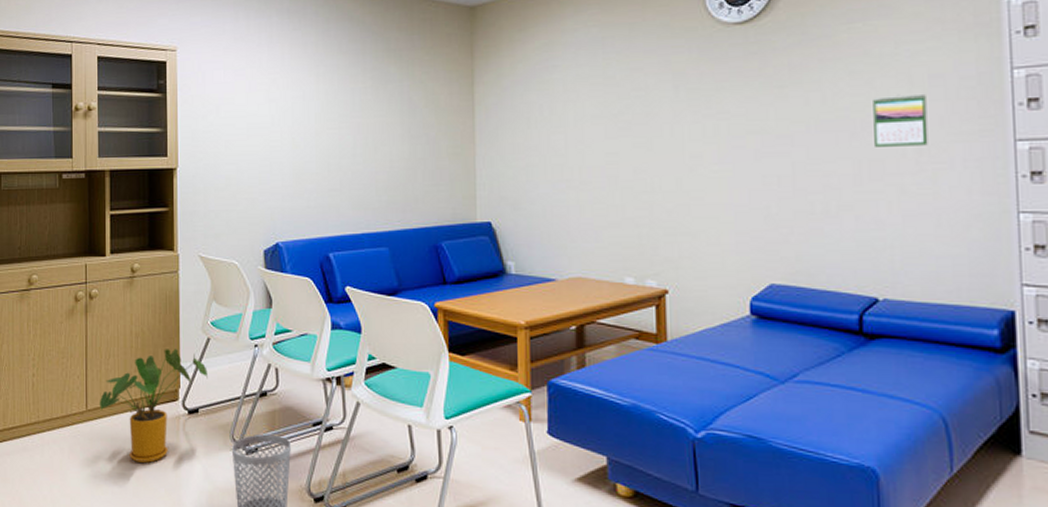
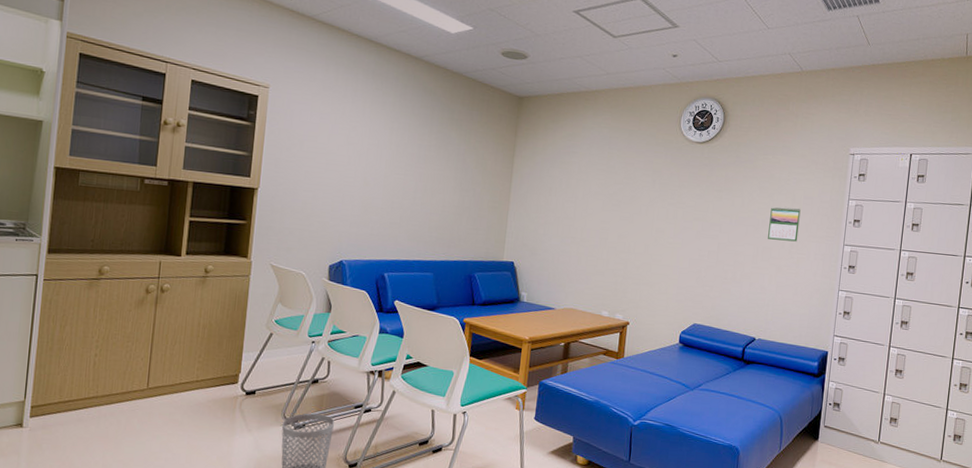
house plant: present [99,349,208,463] -> none [160,340,268,435]

